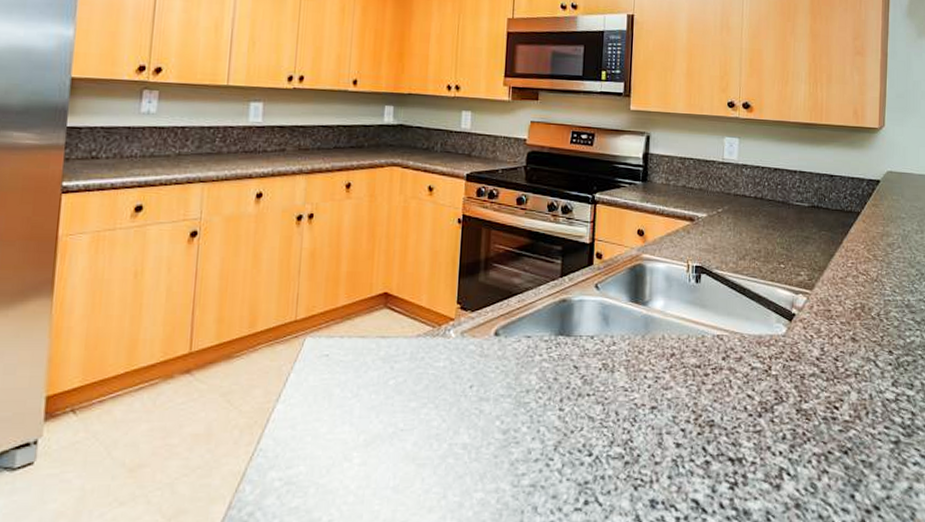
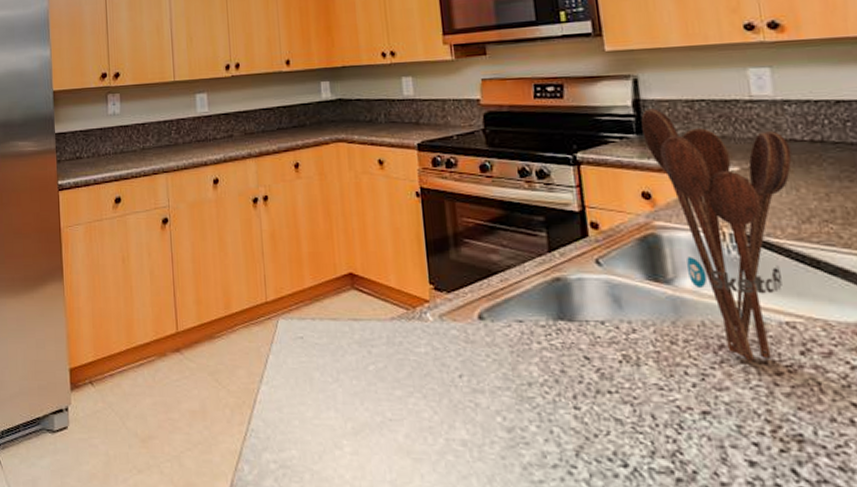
utensil holder: none [646,161,742,367] -> present [641,108,792,363]

